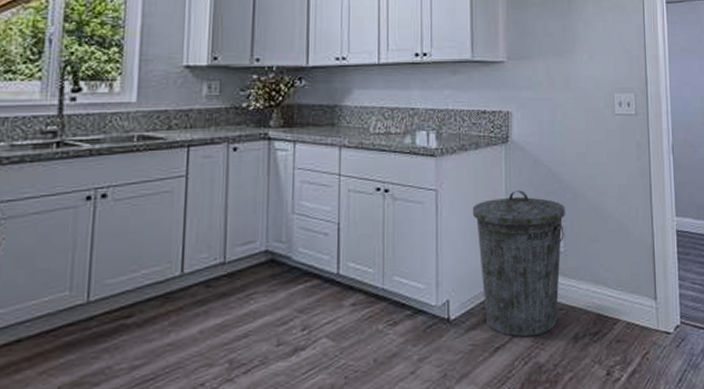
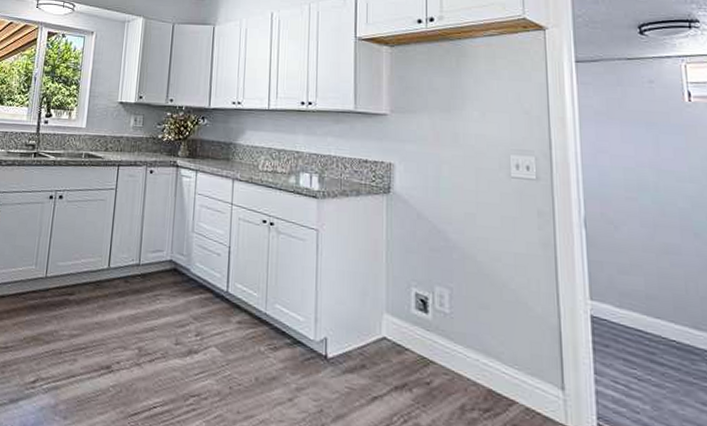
trash can: present [472,190,565,337] -> none [351,242,452,396]

